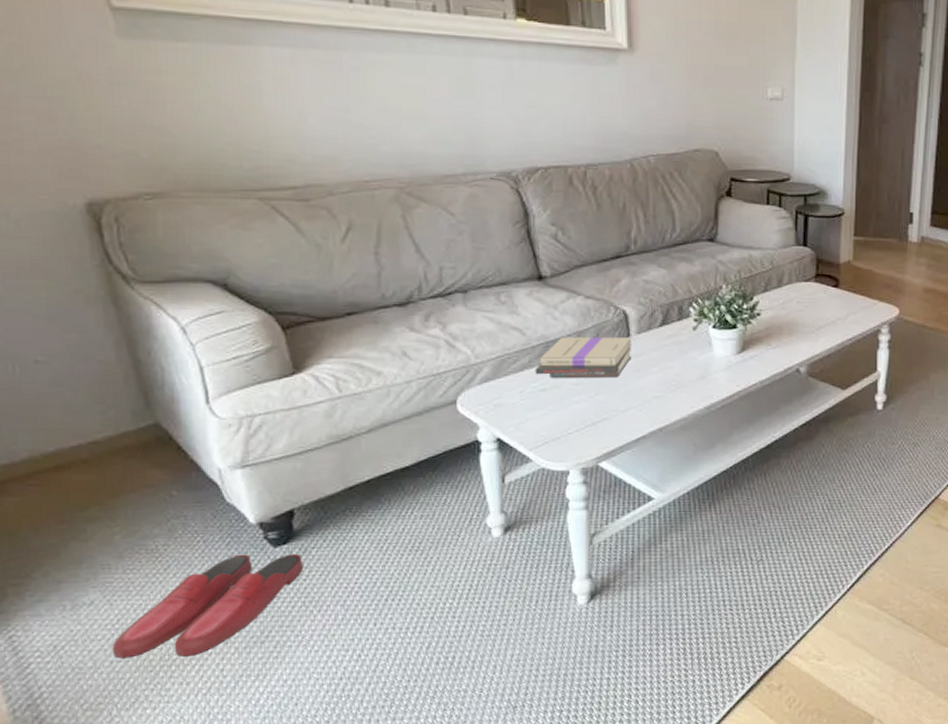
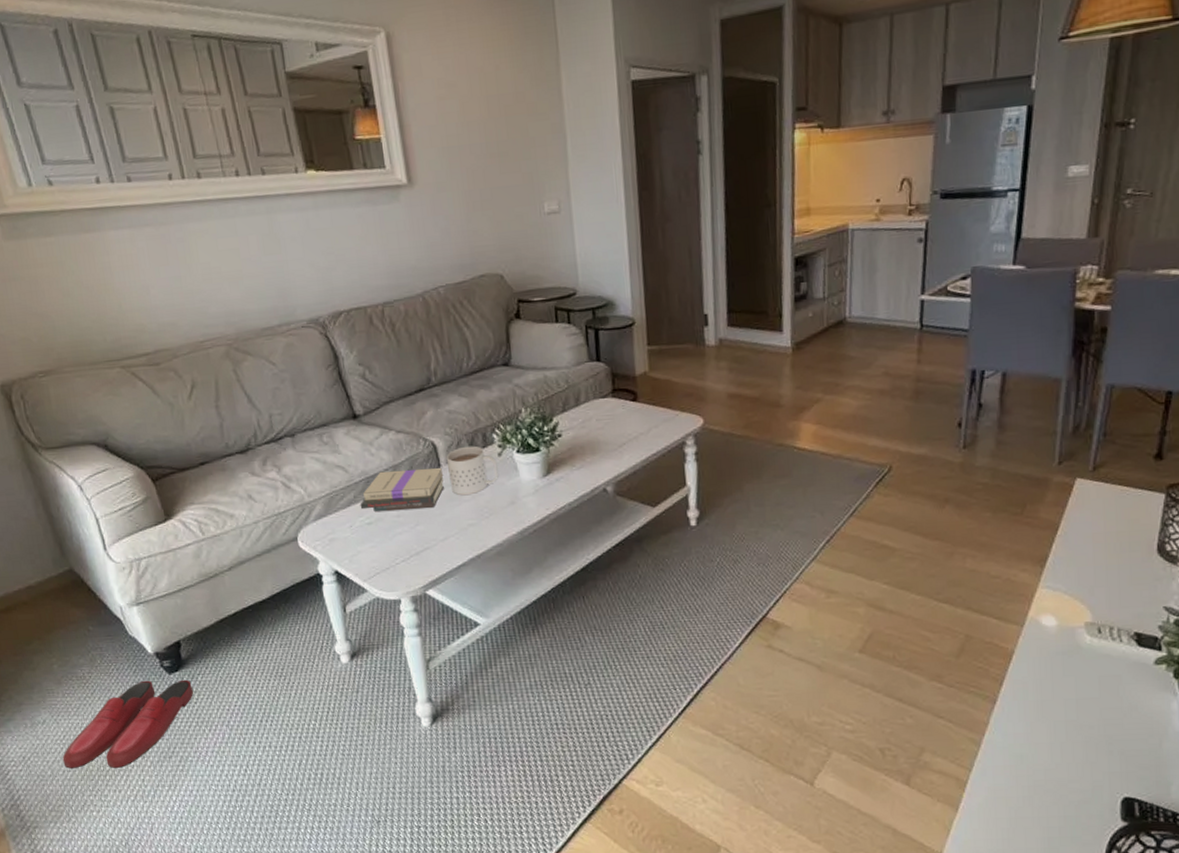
mug: none [637,318,691,367] -> present [446,446,499,496]

